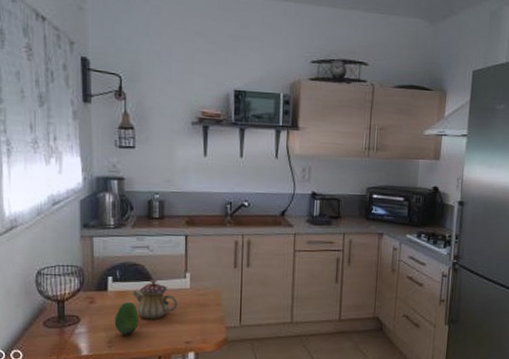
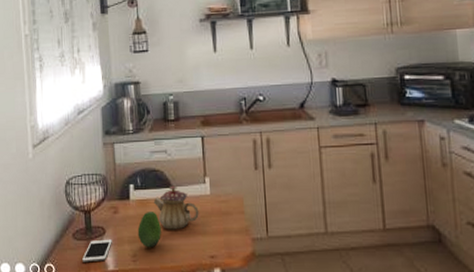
cell phone: none [54,327,87,348] -> present [82,239,112,262]

